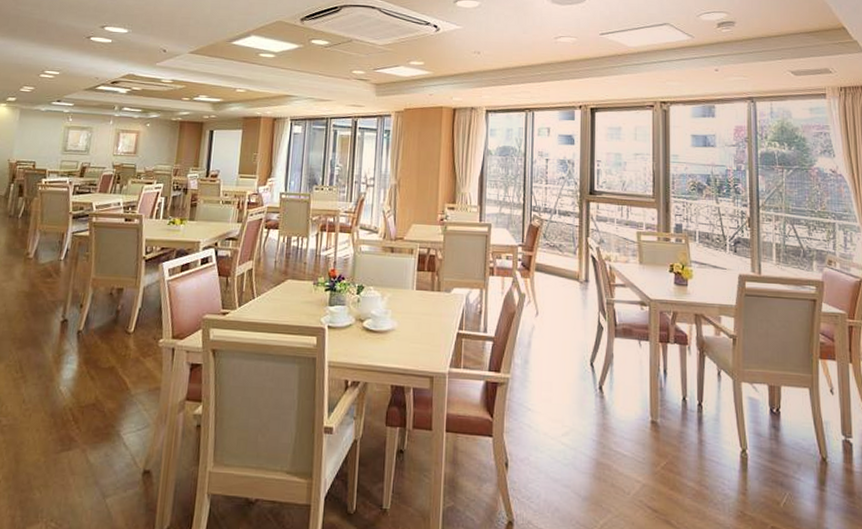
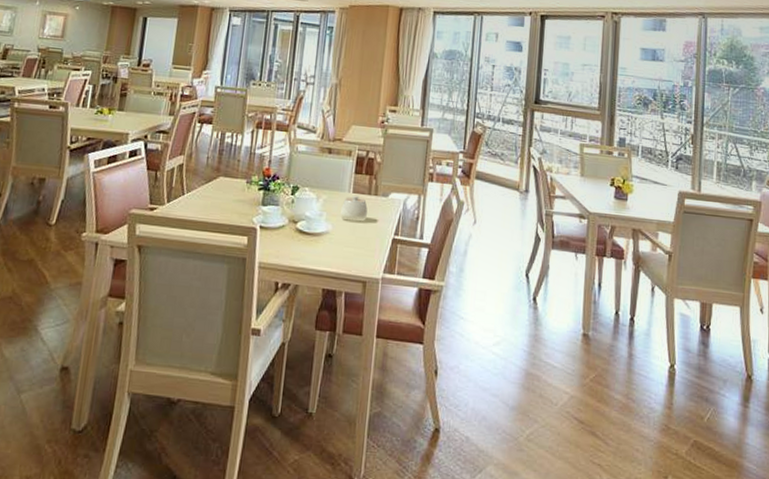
sugar bowl: none [405,292,432,318] -> present [340,195,368,222]

